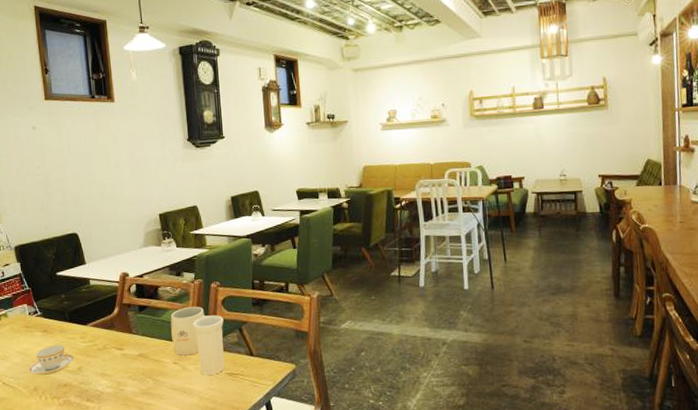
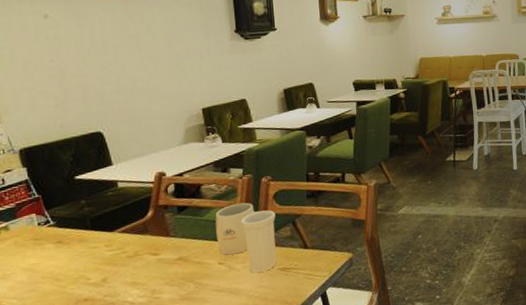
teacup: present [28,345,75,375] -> none [36,255,98,293]

